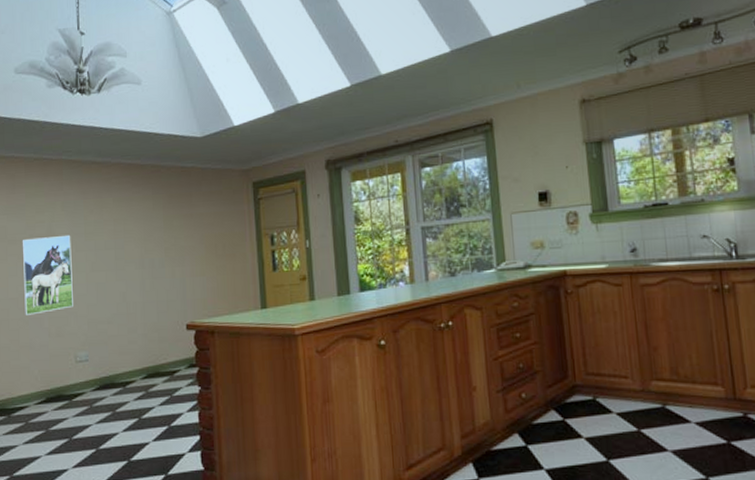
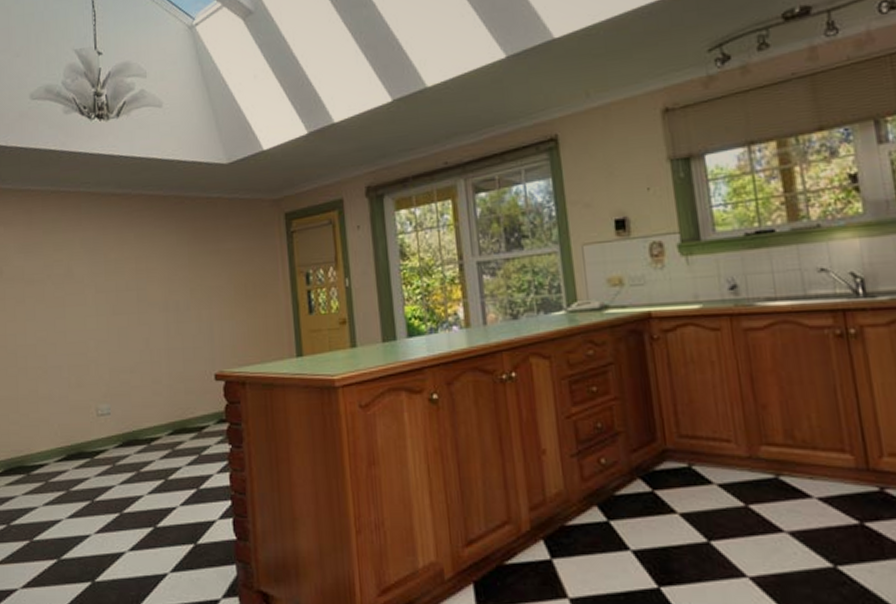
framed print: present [22,234,73,315] -> none [39,274,94,363]

